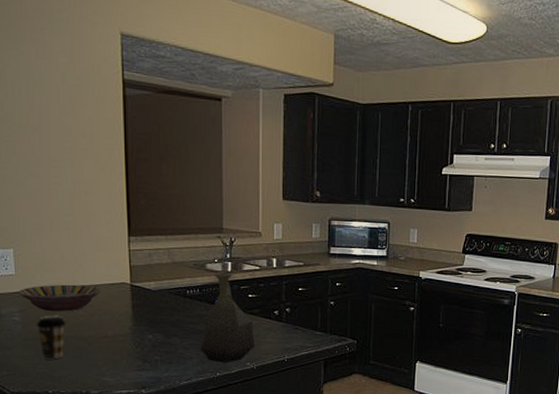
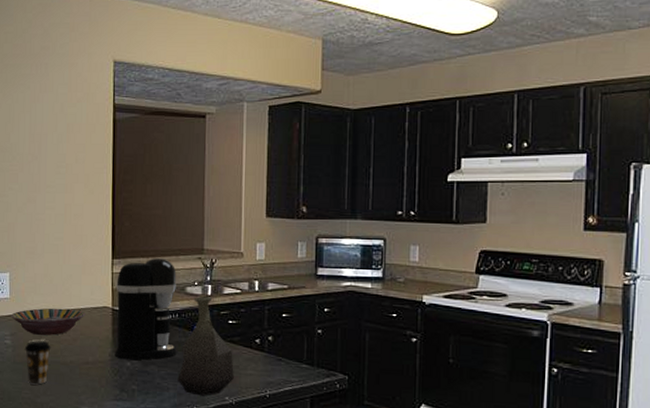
coffee maker: none [134,235,199,333] -> present [115,257,177,361]

